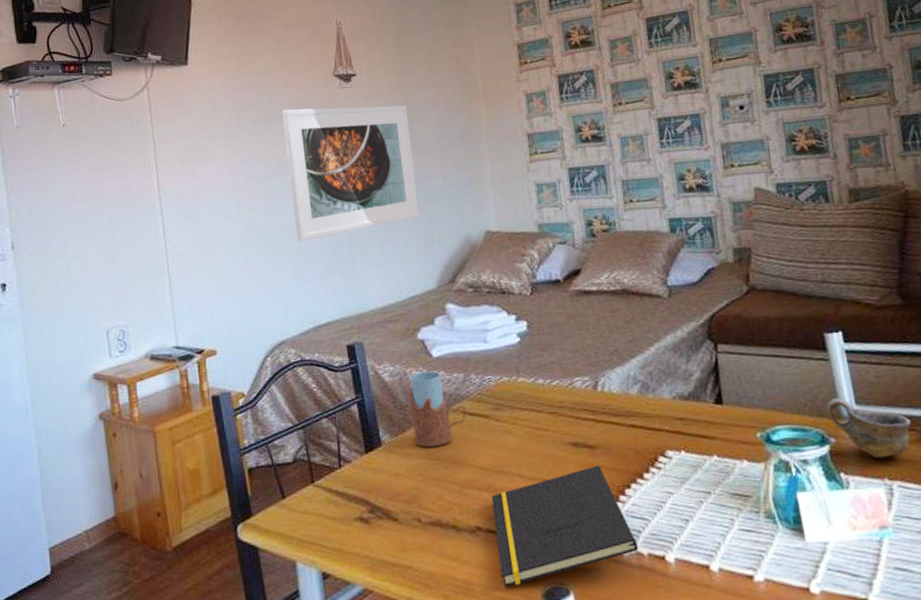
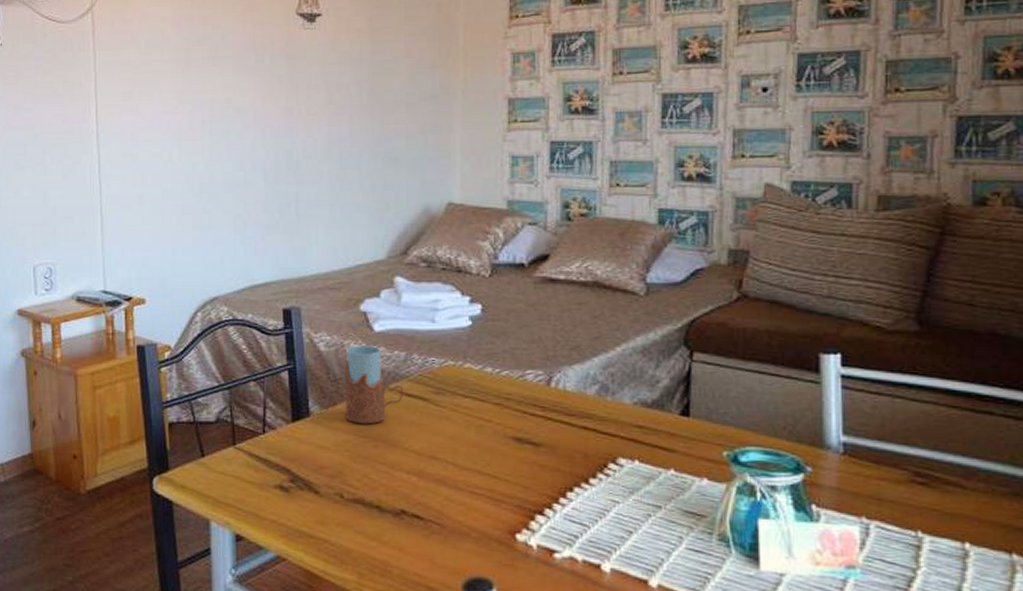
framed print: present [282,105,420,242] -> none [236,48,377,194]
notepad: present [491,465,638,588] -> none [420,463,572,574]
cup: present [825,398,911,459] -> none [807,425,904,495]

